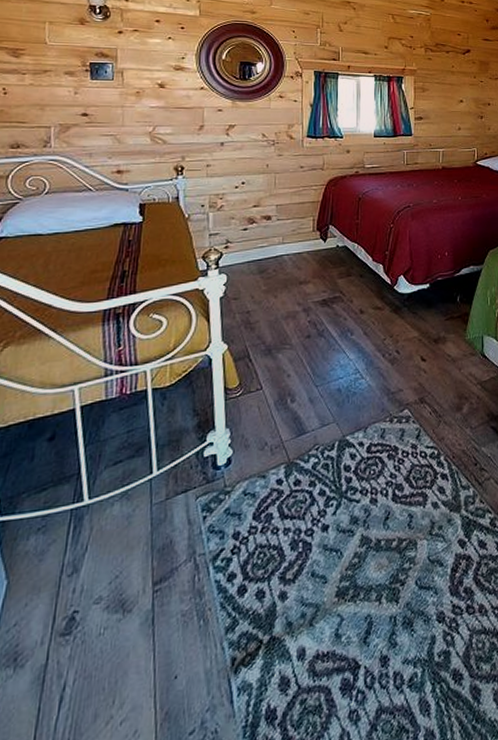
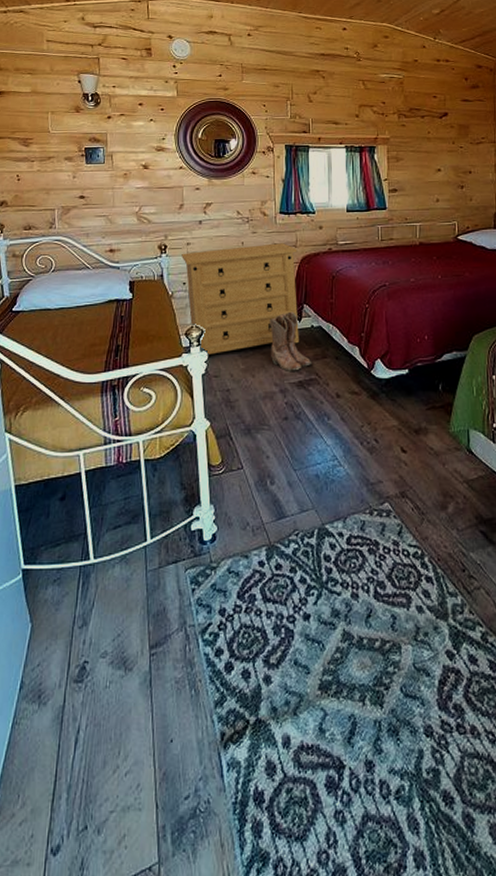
dresser: none [200,166,324,279] -> present [181,243,299,356]
boots: none [293,232,337,291] -> present [269,311,312,371]

